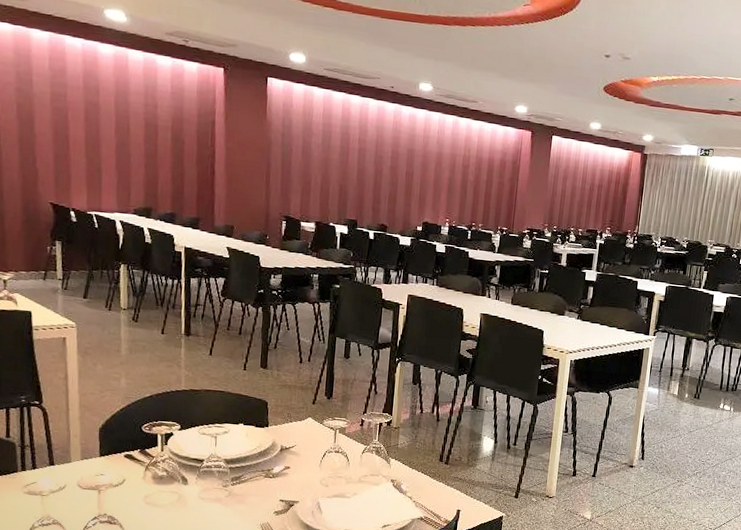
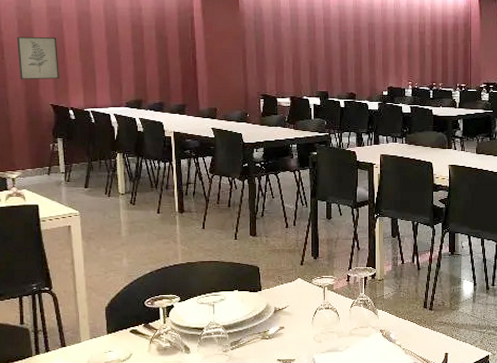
wall art: none [15,122,62,176] -> present [16,36,59,80]

